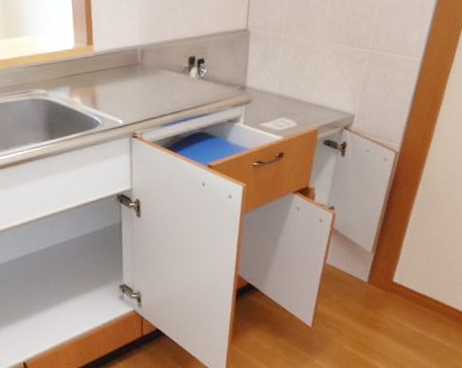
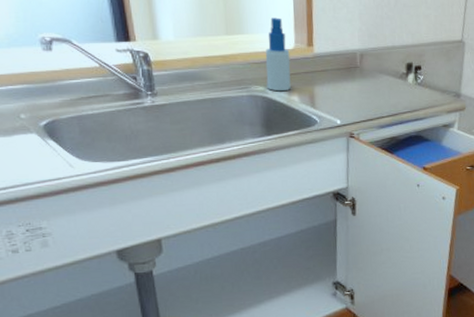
spray bottle: none [45,17,72,93] -> present [265,18,291,91]

